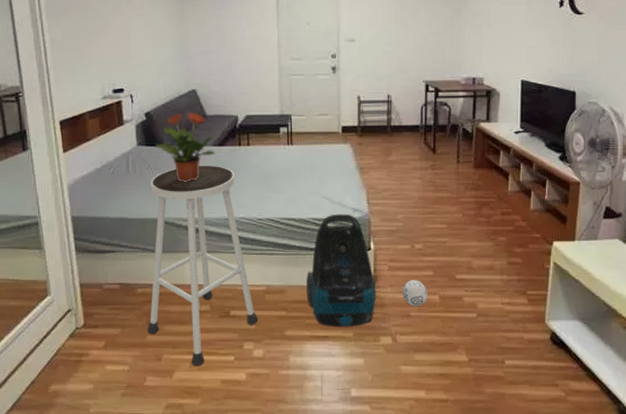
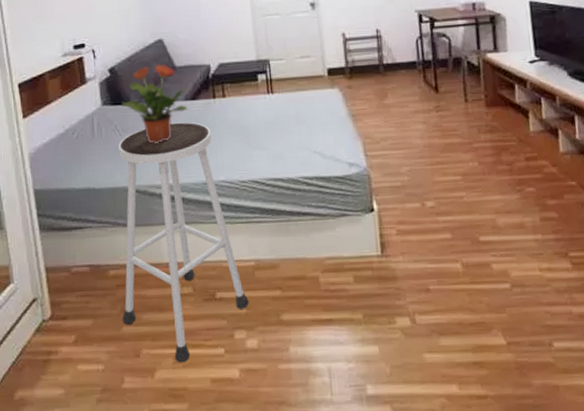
vacuum cleaner: present [307,214,376,327] -> none [301,169,386,308]
ball: present [402,280,428,307] -> none [416,245,448,278]

